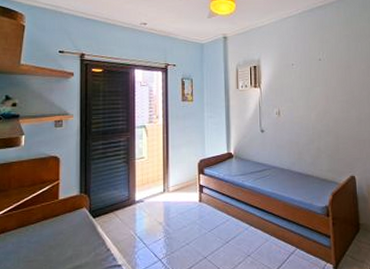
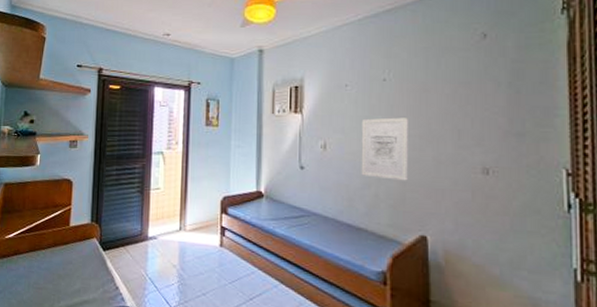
wall art: none [305,88,340,136] -> present [361,117,408,181]

